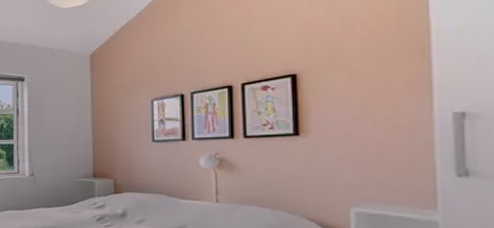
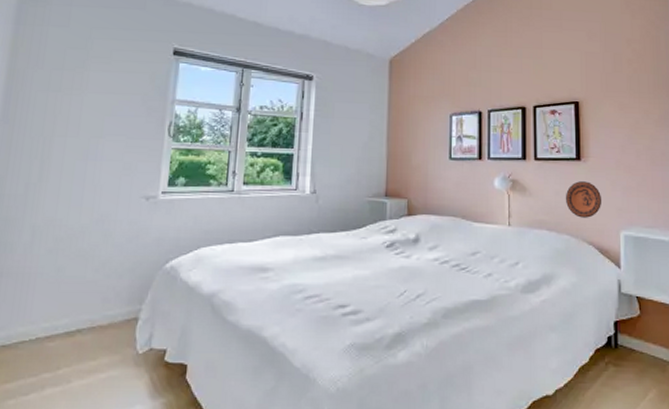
decorative plate: none [280,157,327,194] -> present [565,181,602,218]

